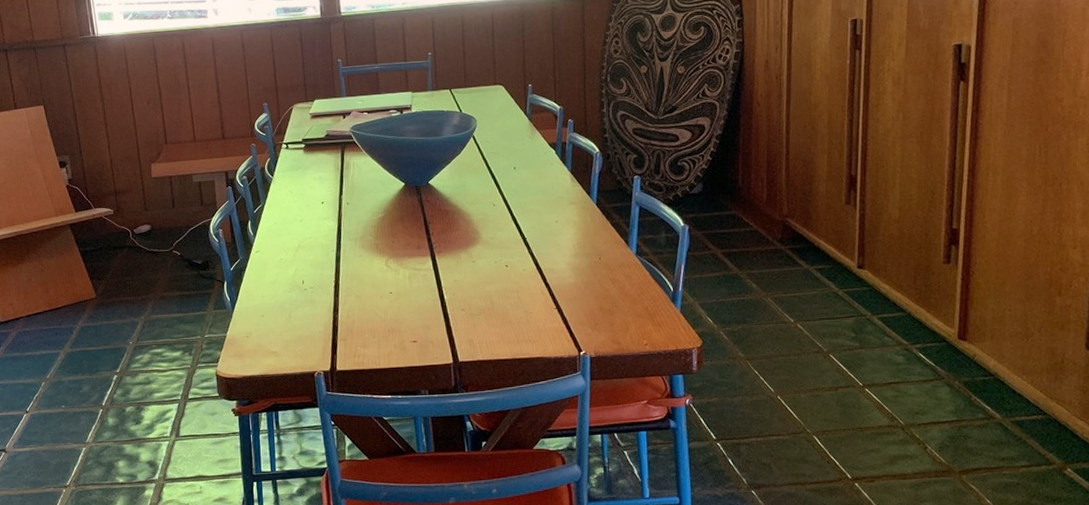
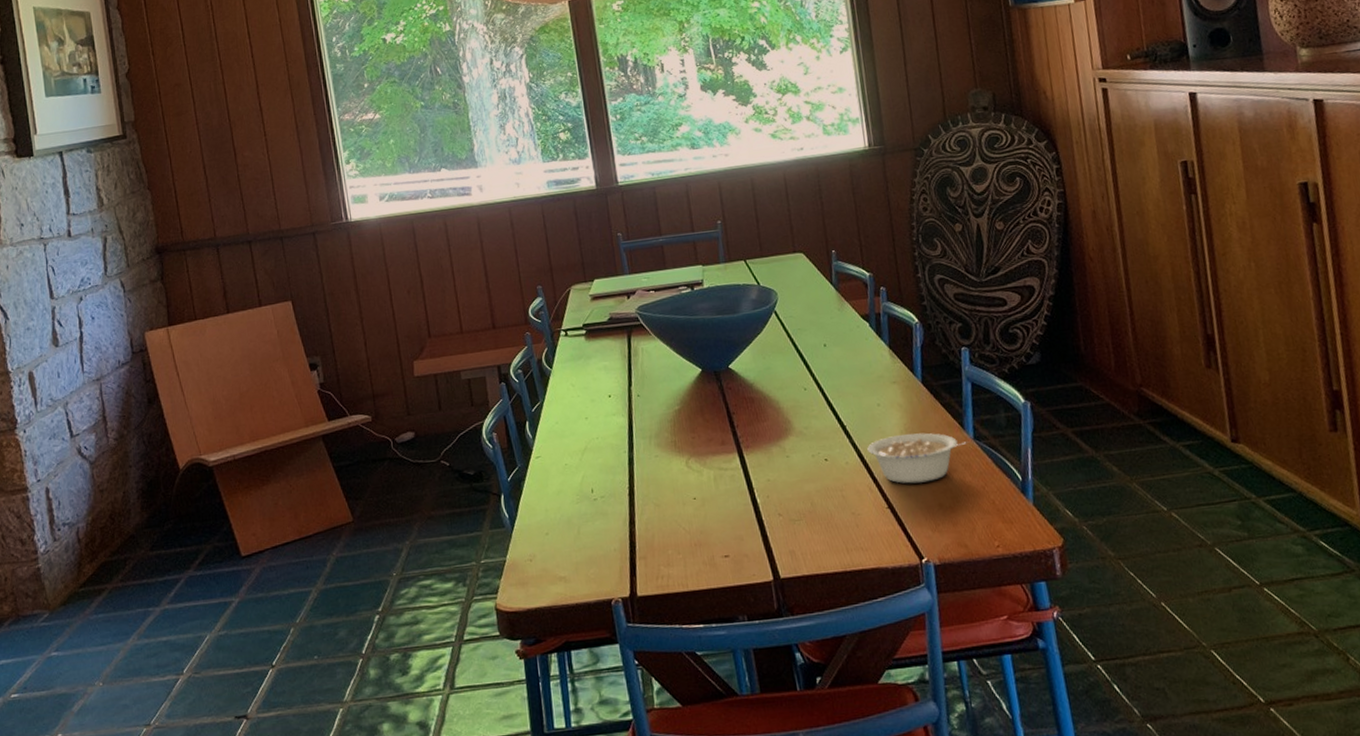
legume: none [543,247,632,290] -> present [867,432,970,484]

